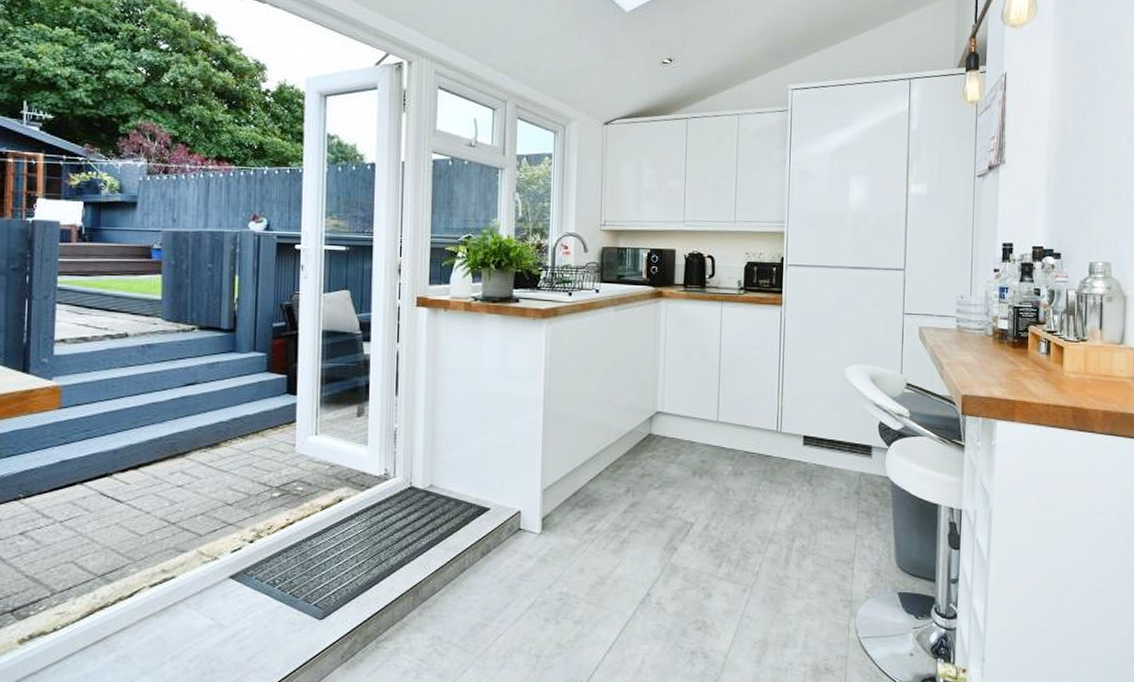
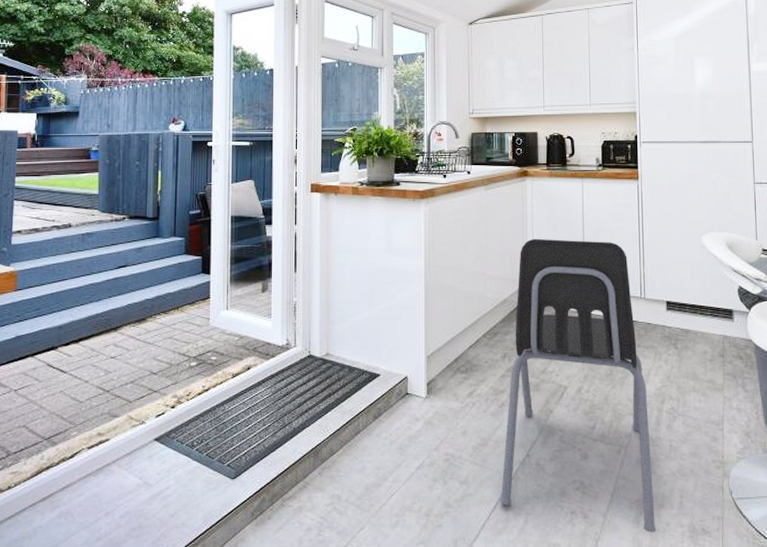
dining chair: none [616,365,779,672] -> present [500,238,657,532]

